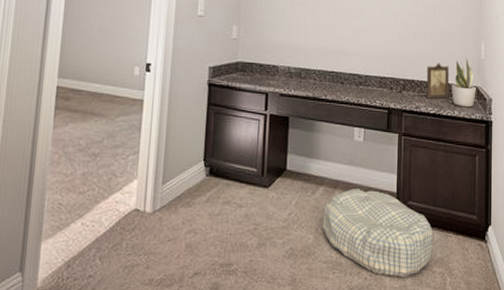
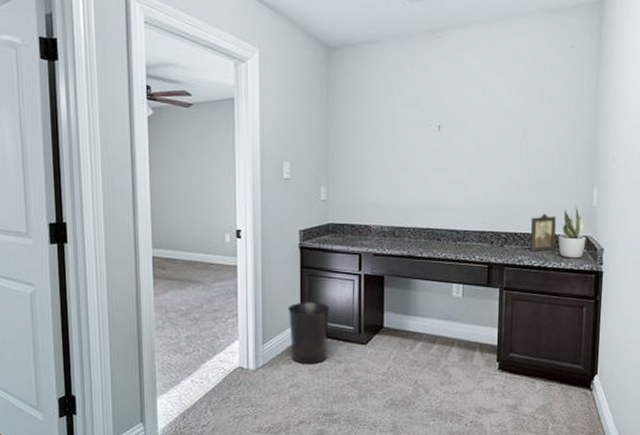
waste bin: none [190,140,234,209] -> present [288,302,330,365]
dog bed: present [322,189,434,277] -> none [421,343,536,424]

